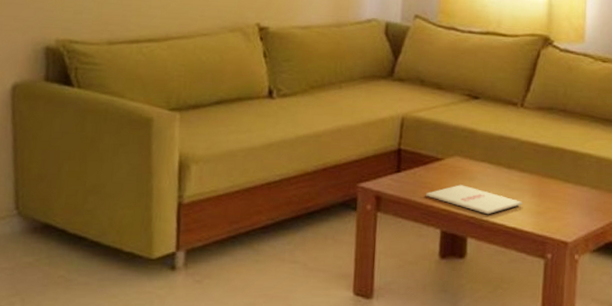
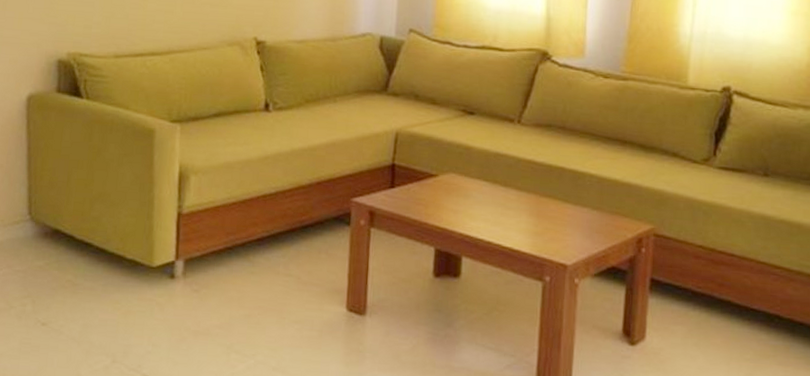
magazine: present [425,185,522,215] -> none [419,202,519,234]

